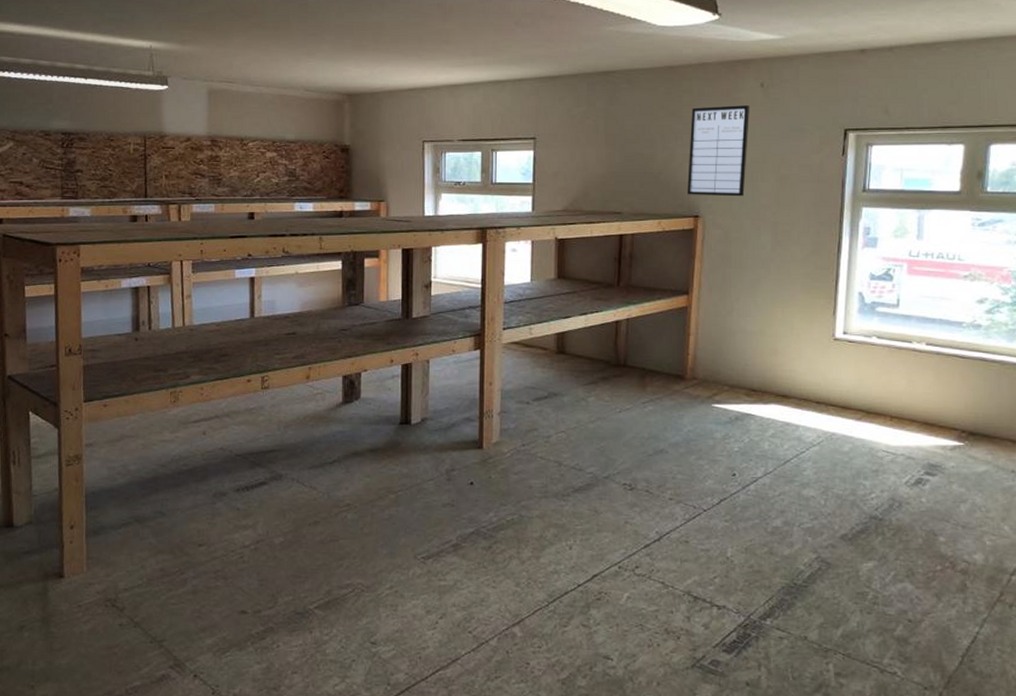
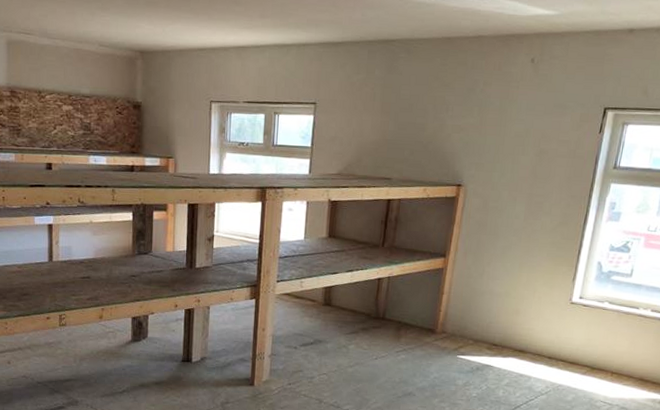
writing board: present [687,105,749,197] -> none [453,79,519,169]

